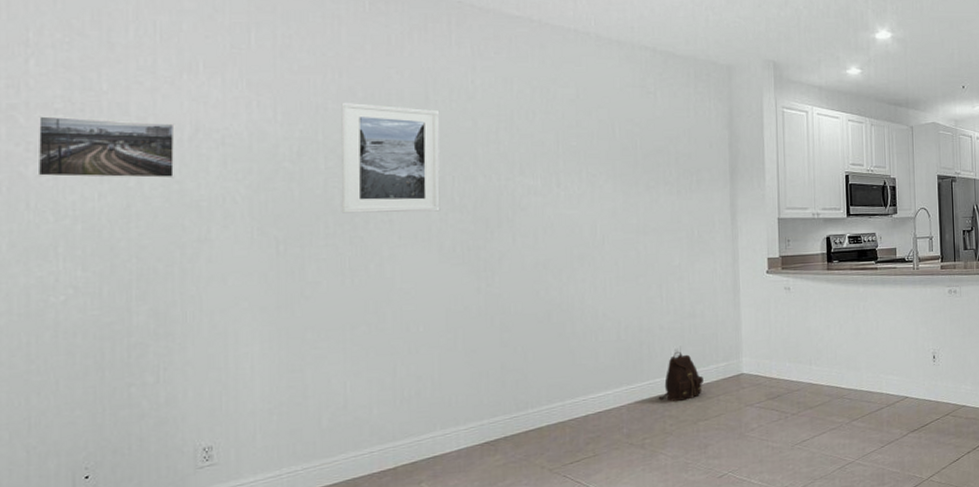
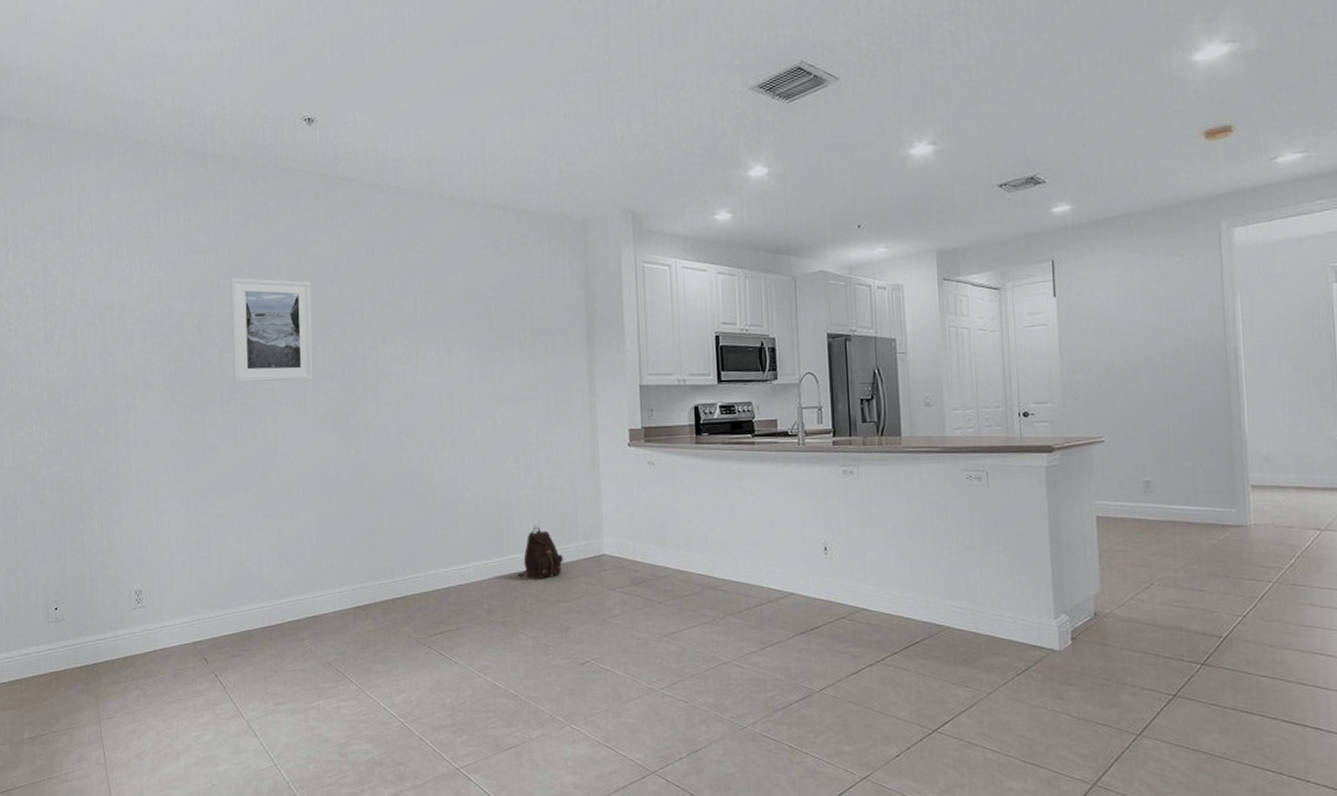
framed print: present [37,116,175,179] -> none [15,300,109,353]

